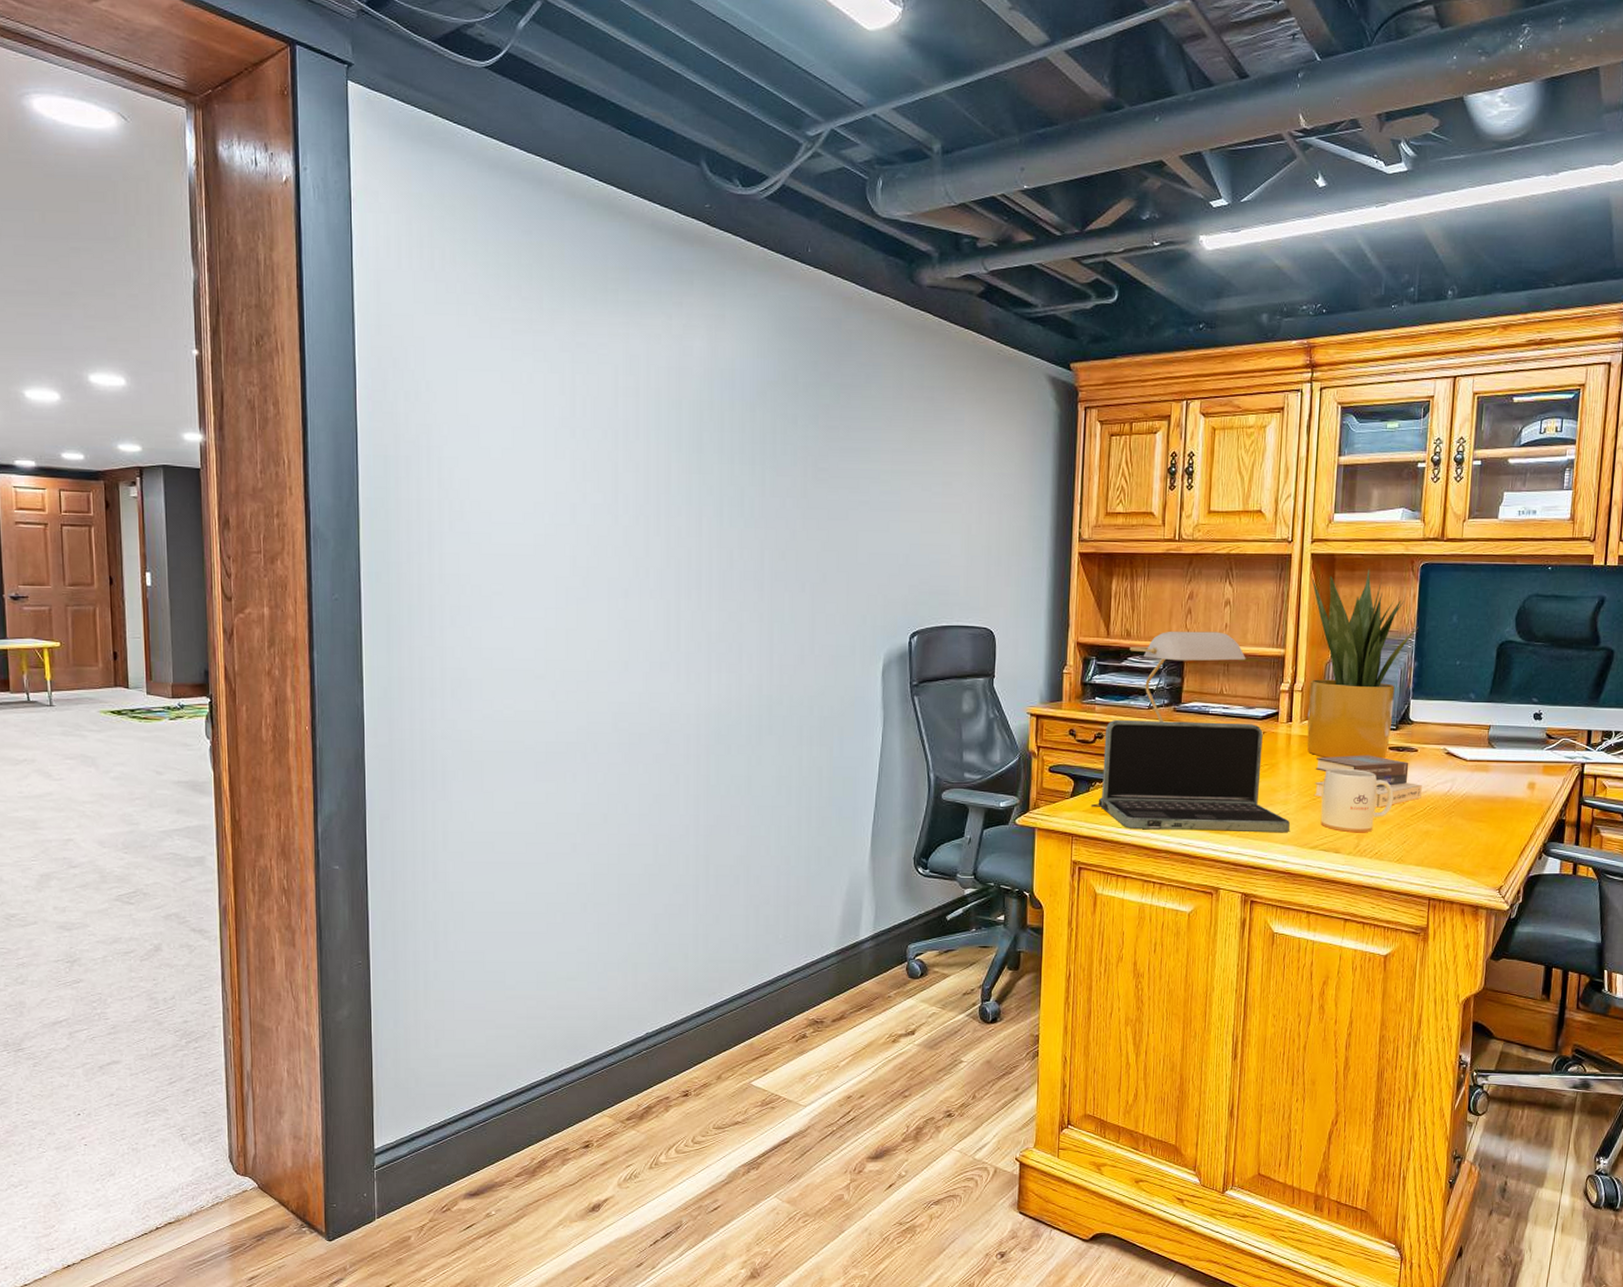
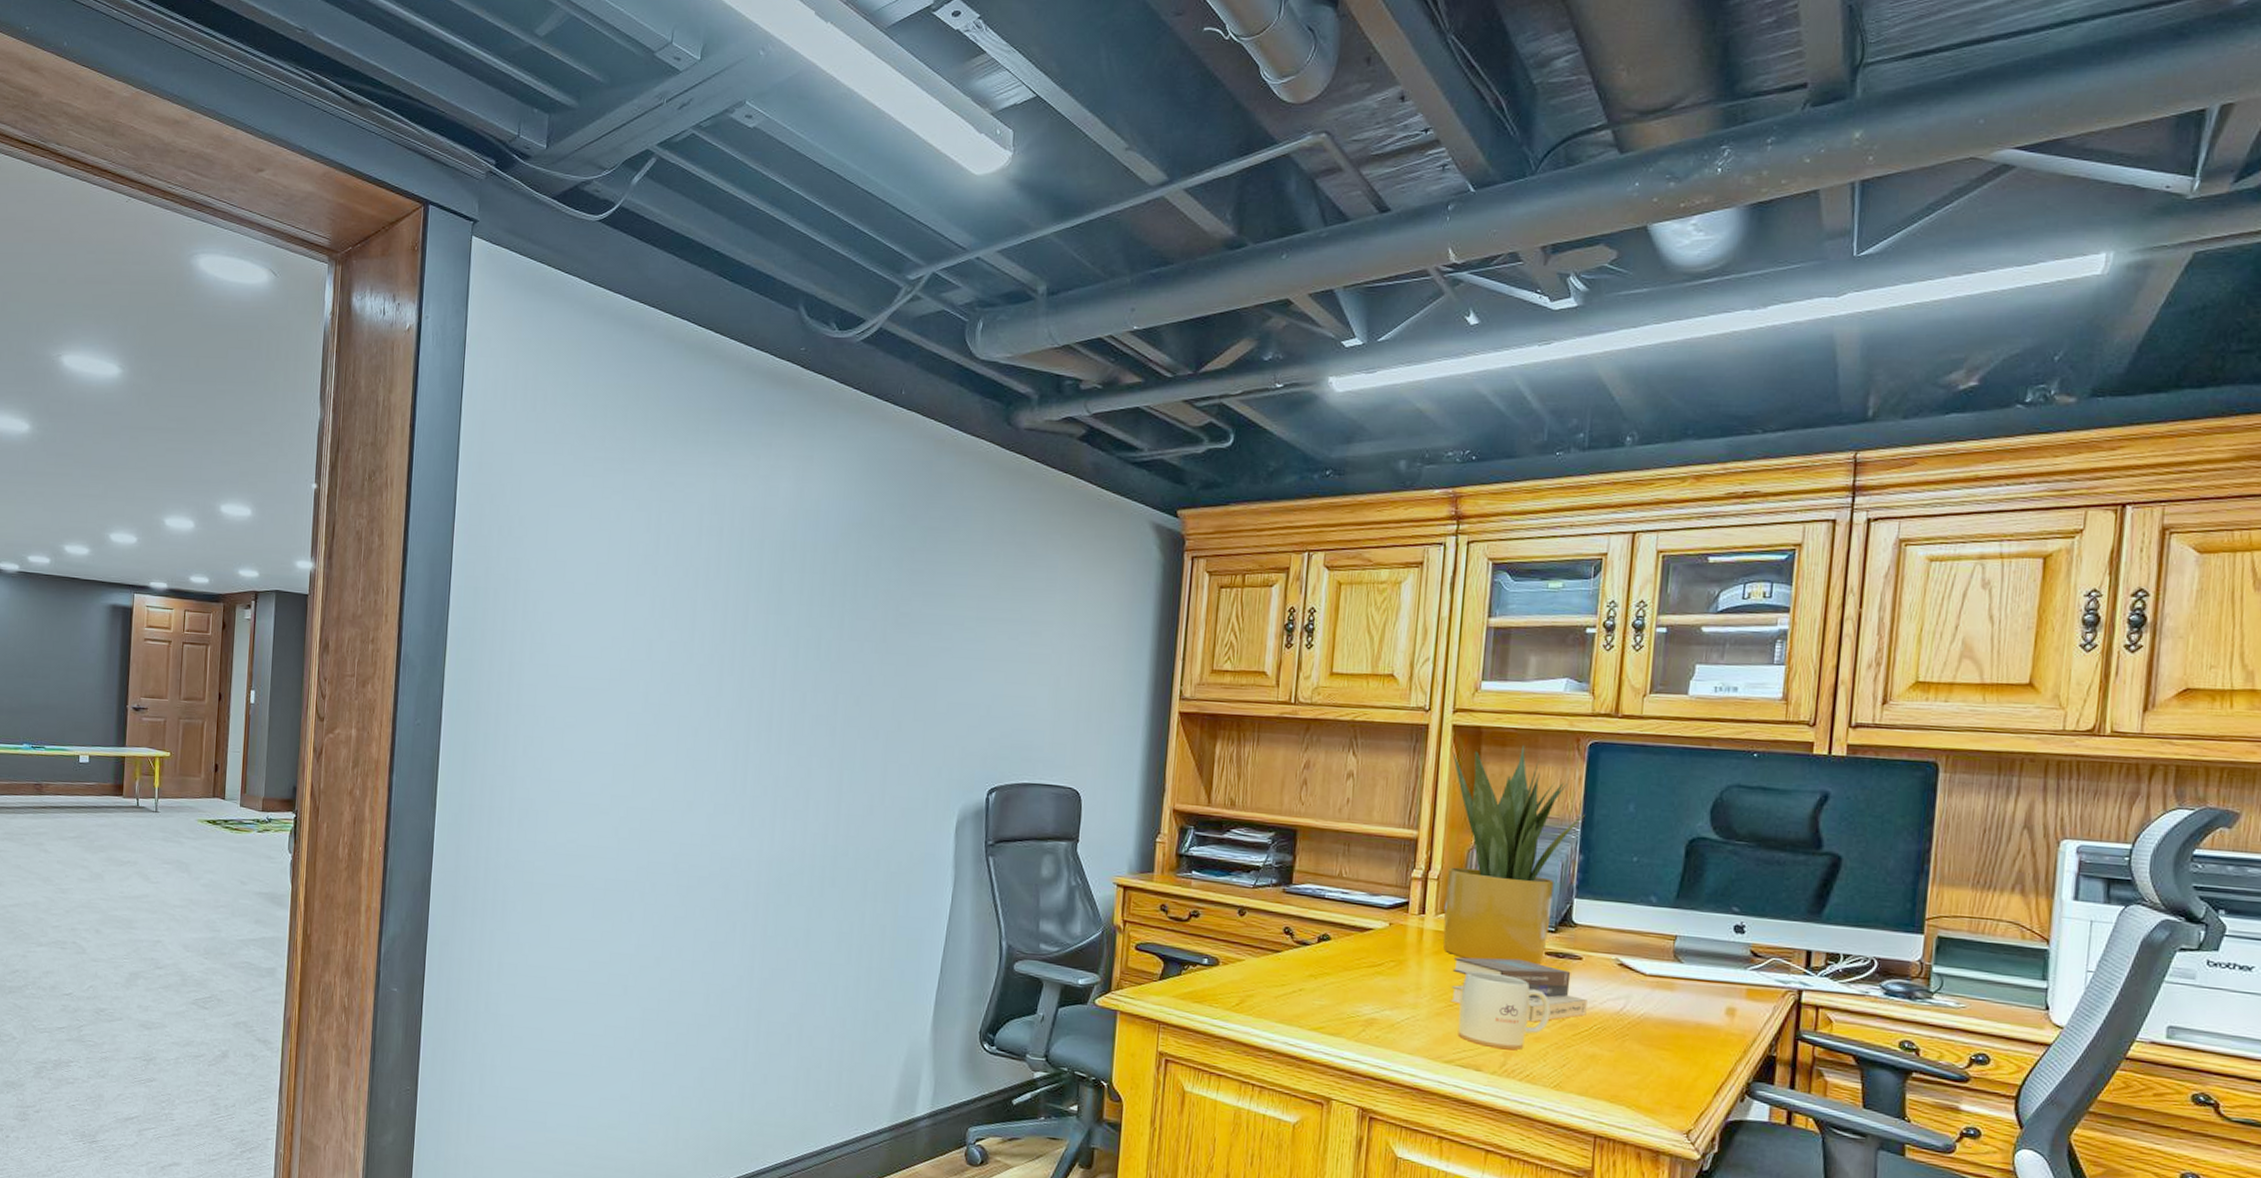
laptop: present [1090,719,1290,833] -> none [1181,897,1420,1042]
desk lamp: present [1129,631,1246,722] -> none [1233,802,1371,904]

